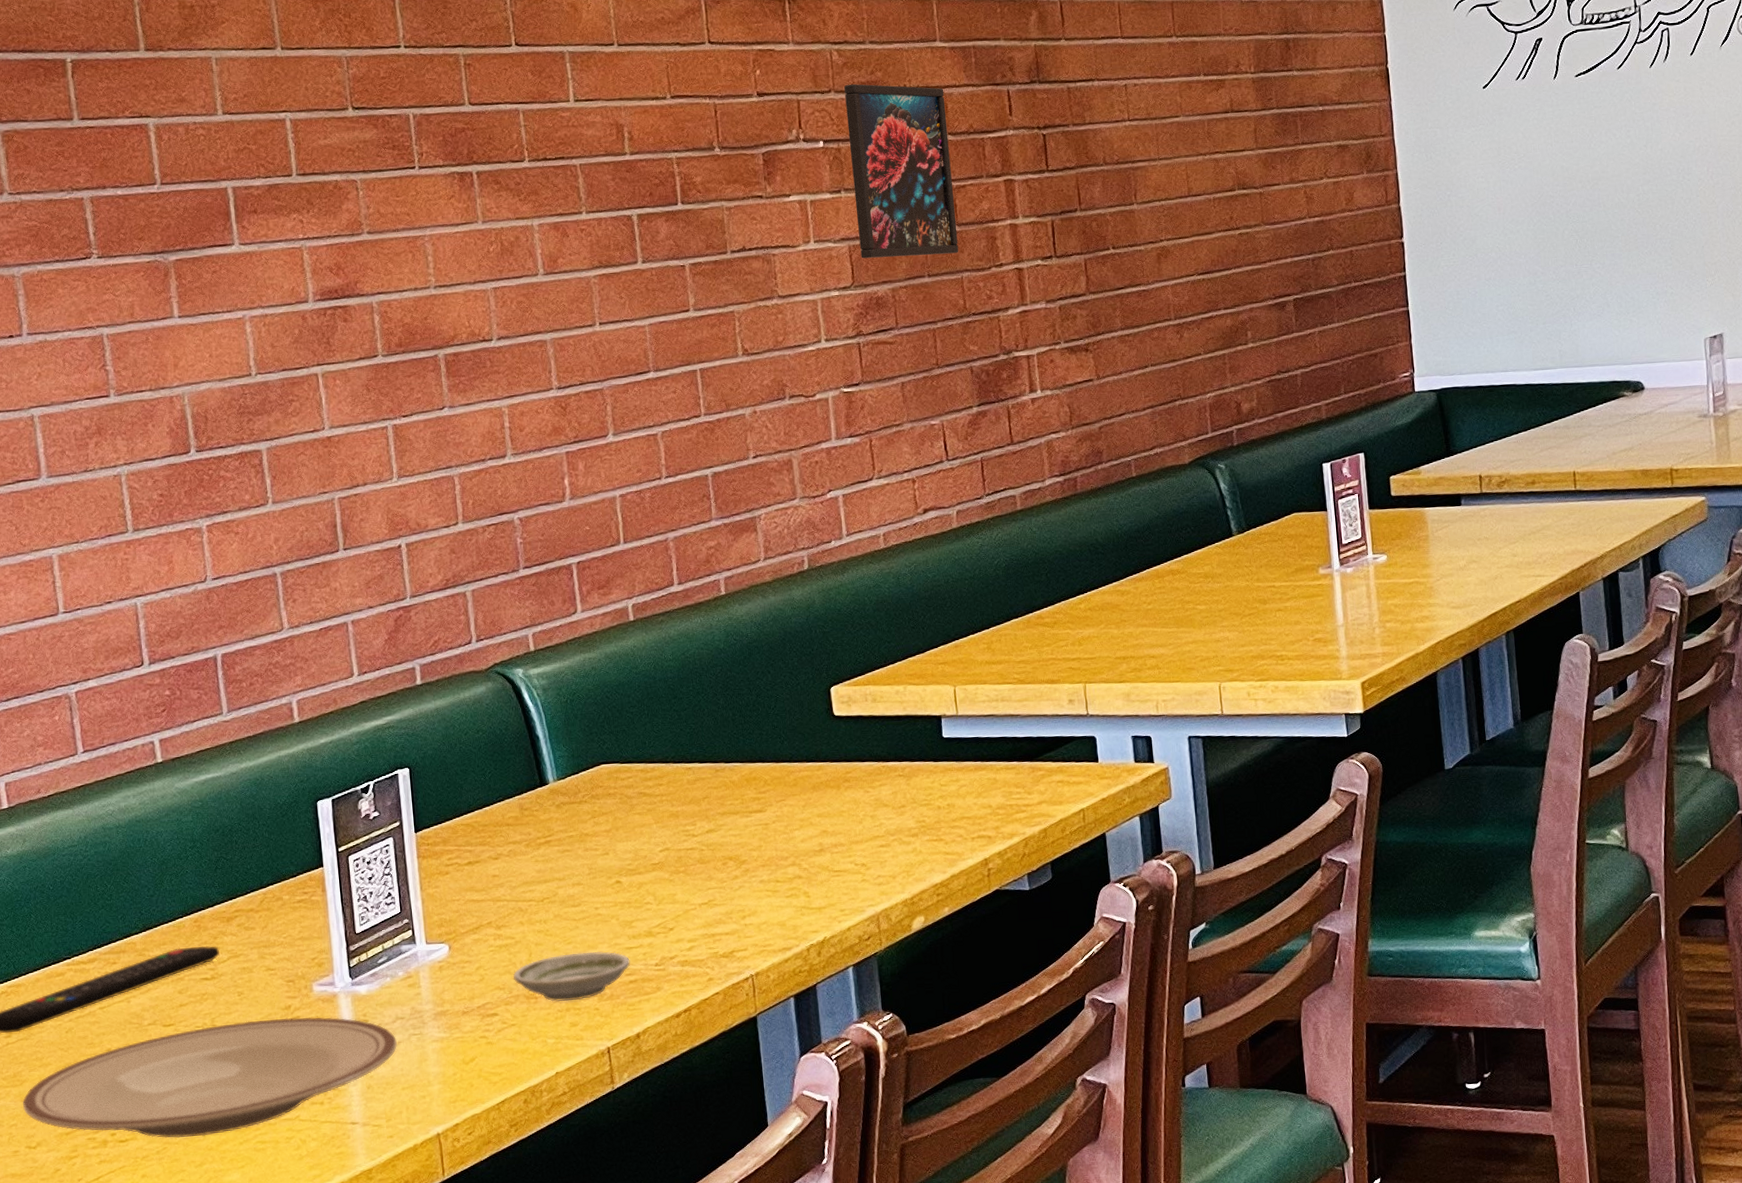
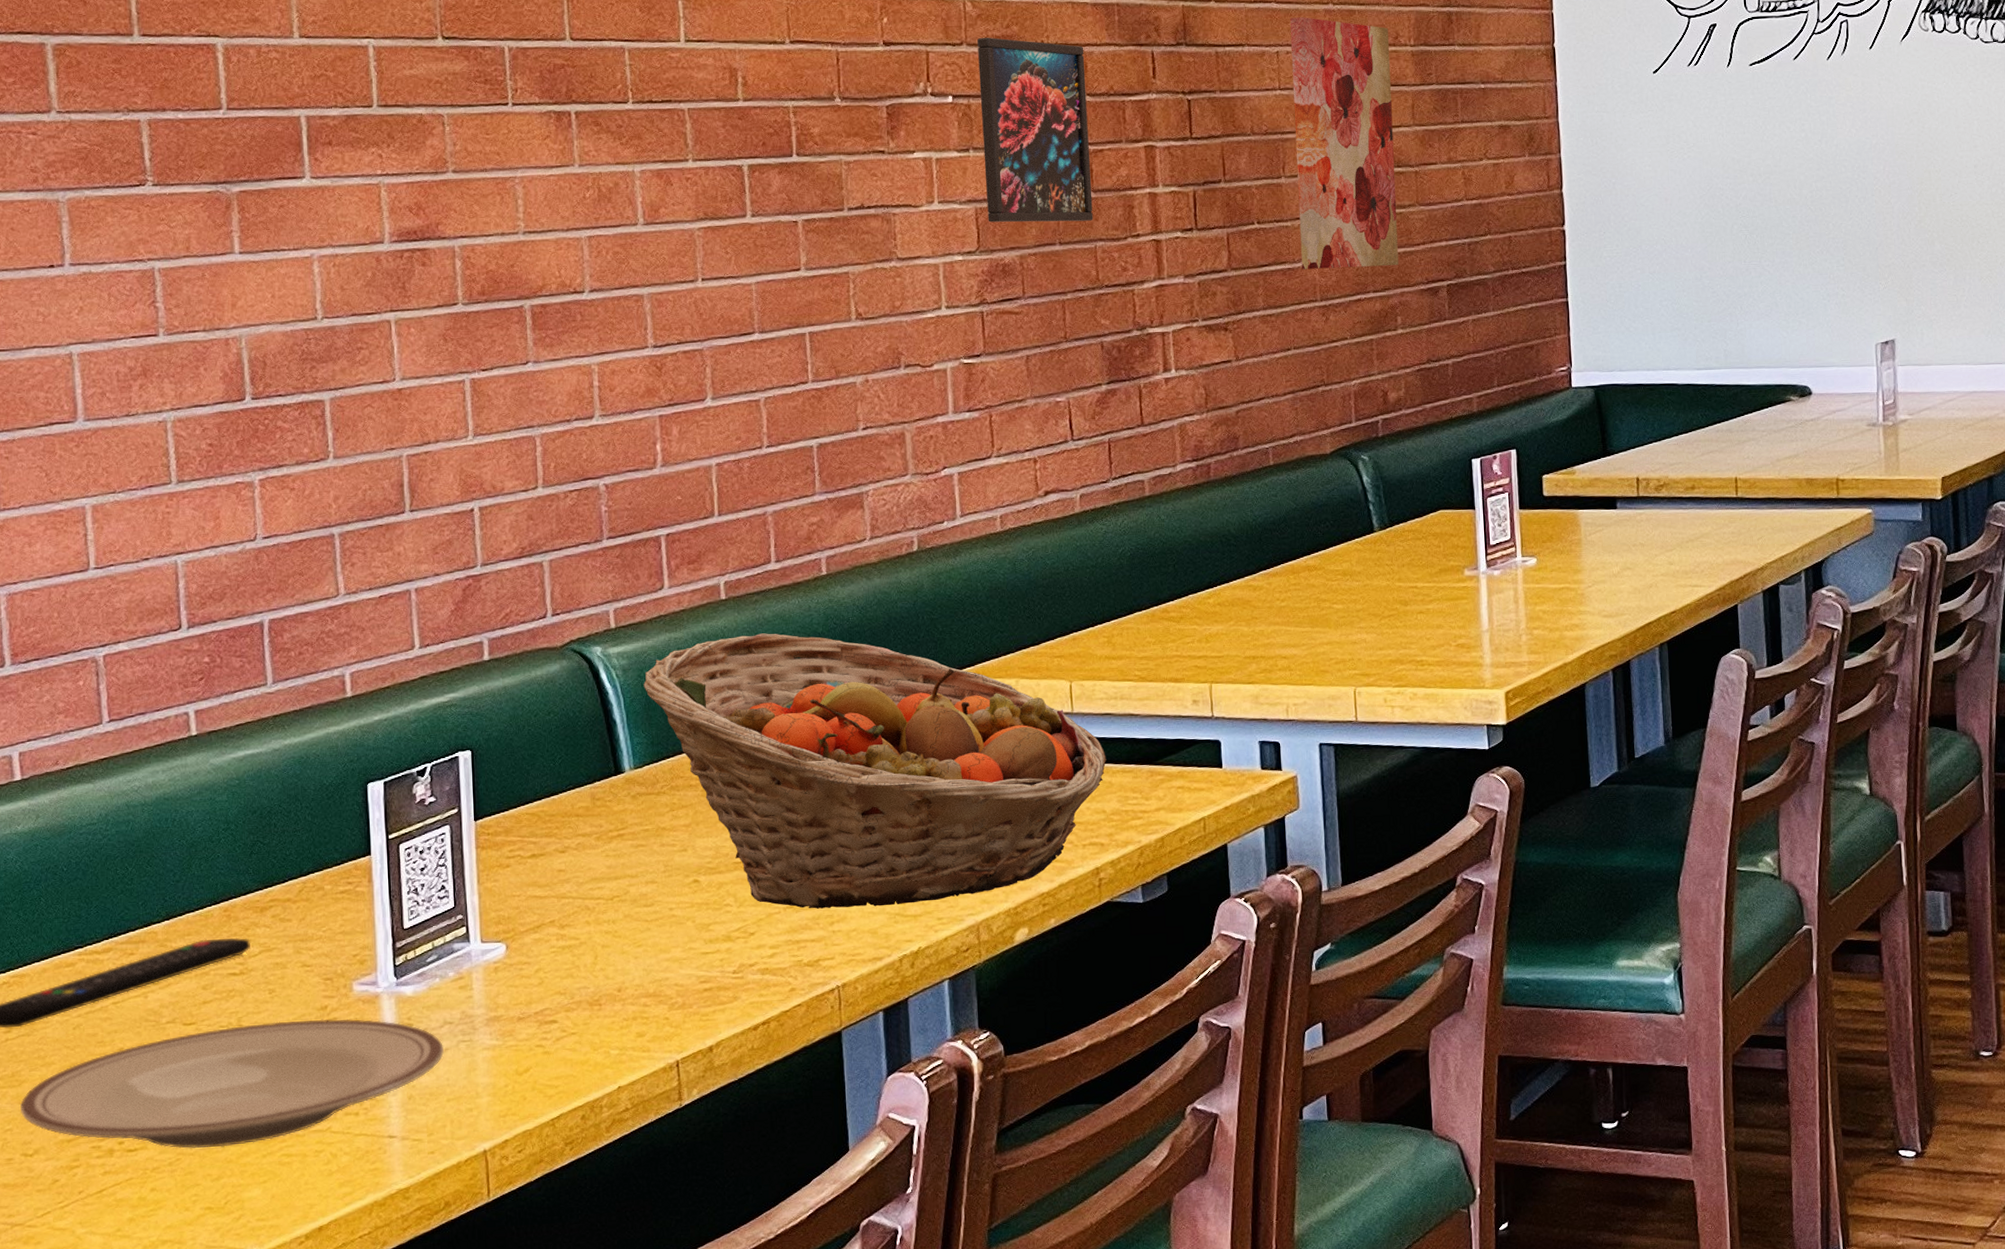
saucer: present [513,951,631,1002] -> none [575,955,706,1010]
fruit basket: none [562,651,991,905] -> present [643,633,1107,909]
wall art: none [1136,50,1247,291] -> present [1289,17,1399,270]

